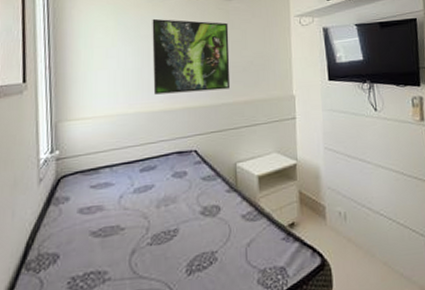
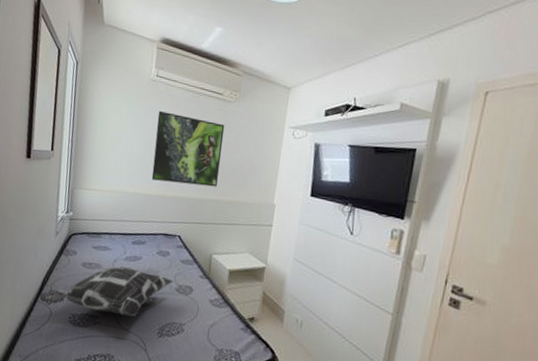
decorative pillow: none [25,200,196,271] -> present [41,266,173,317]

